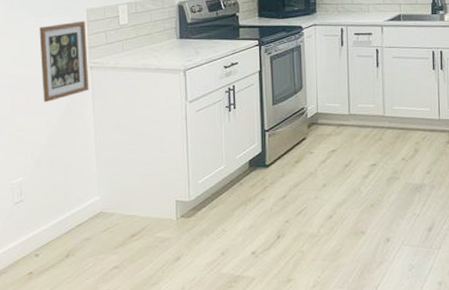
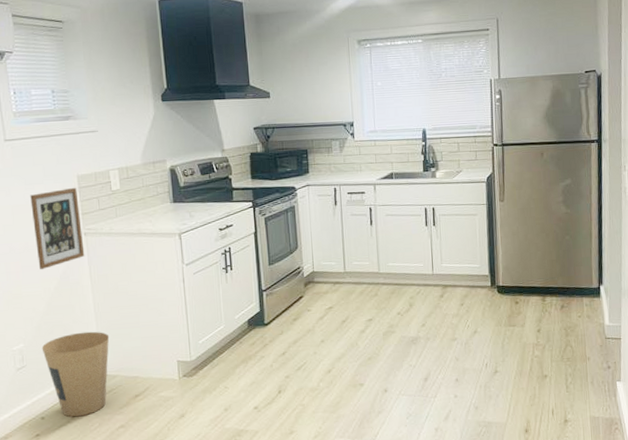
trash can: none [40,167,109,256] -> present [41,331,110,417]

